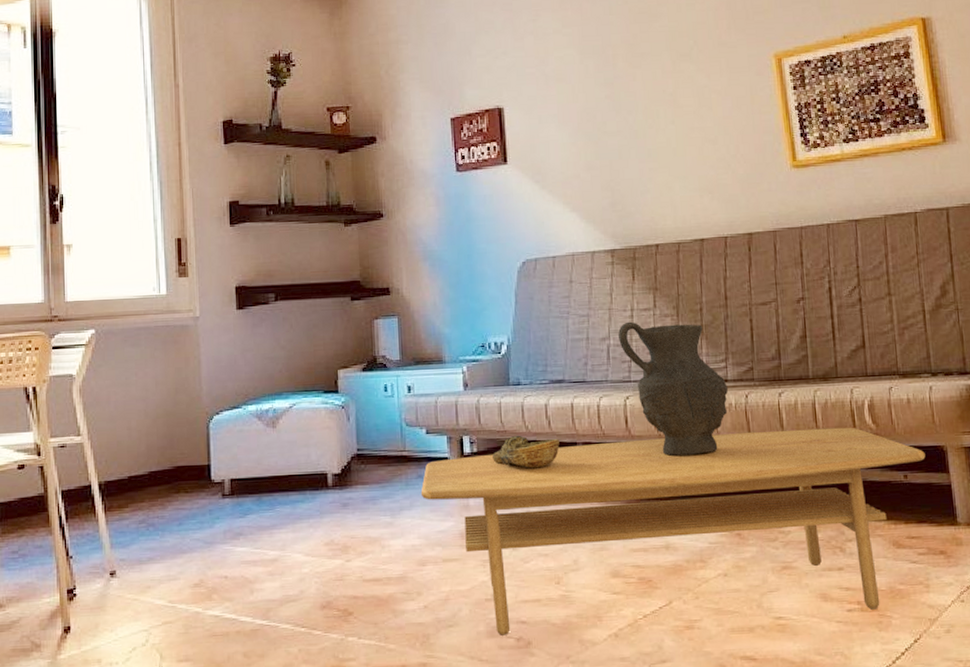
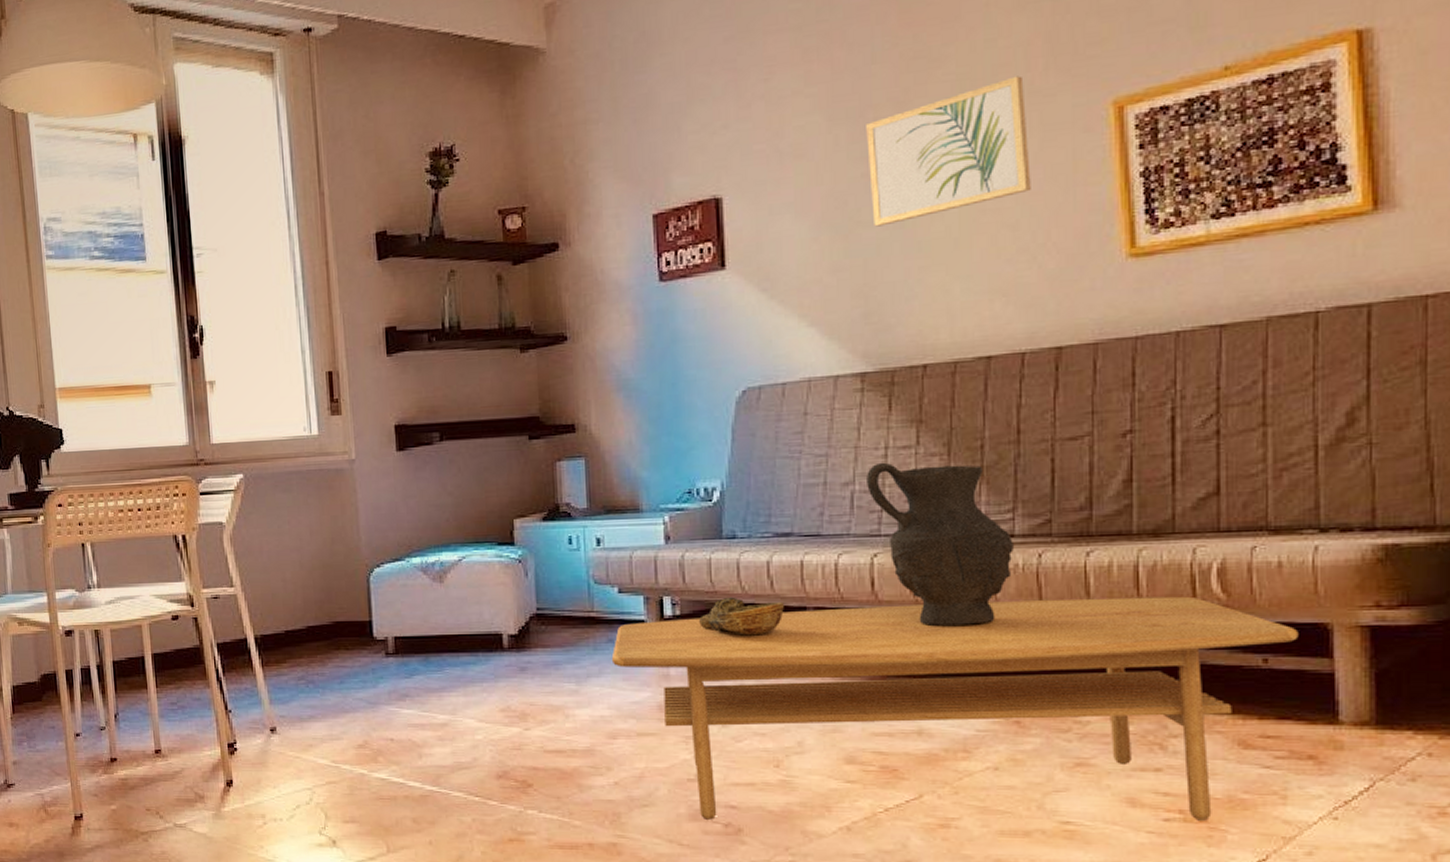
wall art: none [607,31,724,136] -> present [866,76,1031,227]

